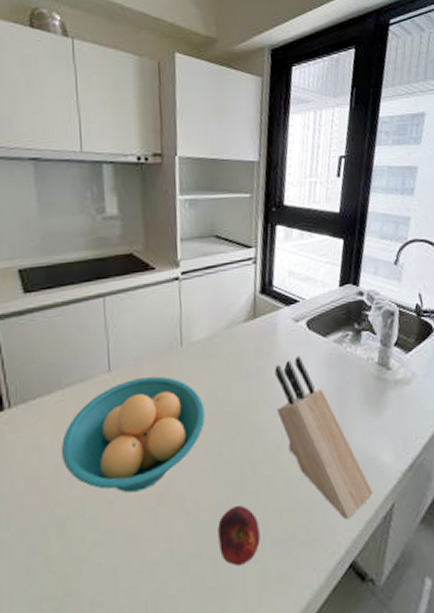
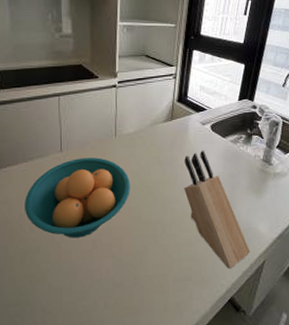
apple: present [218,505,260,566] -> none [135,253,165,294]

